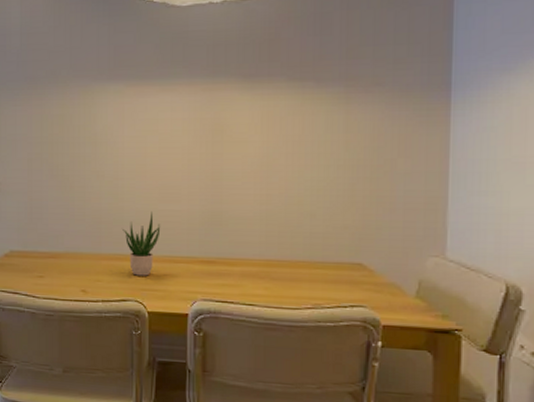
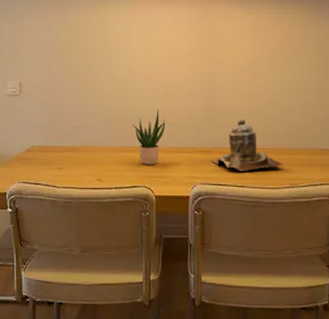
teapot: none [214,224,304,287] -> present [211,118,284,171]

